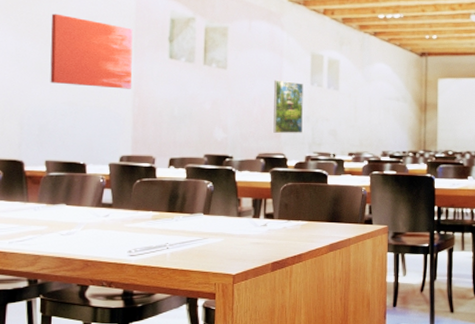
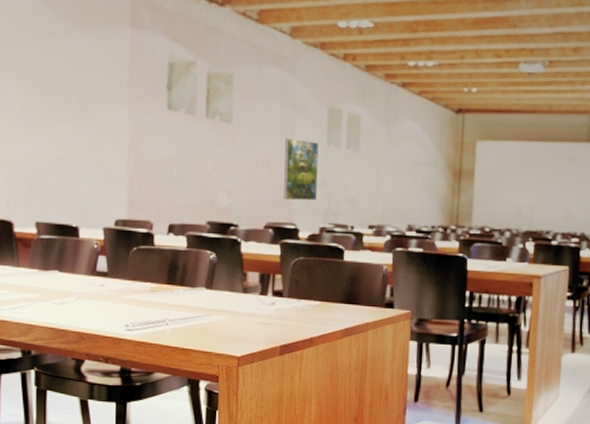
wall art: present [50,13,133,89] -> none [37,54,127,144]

